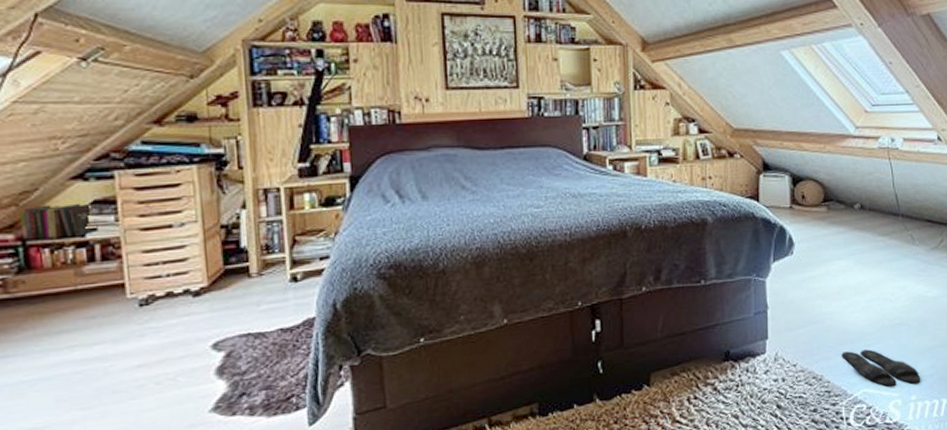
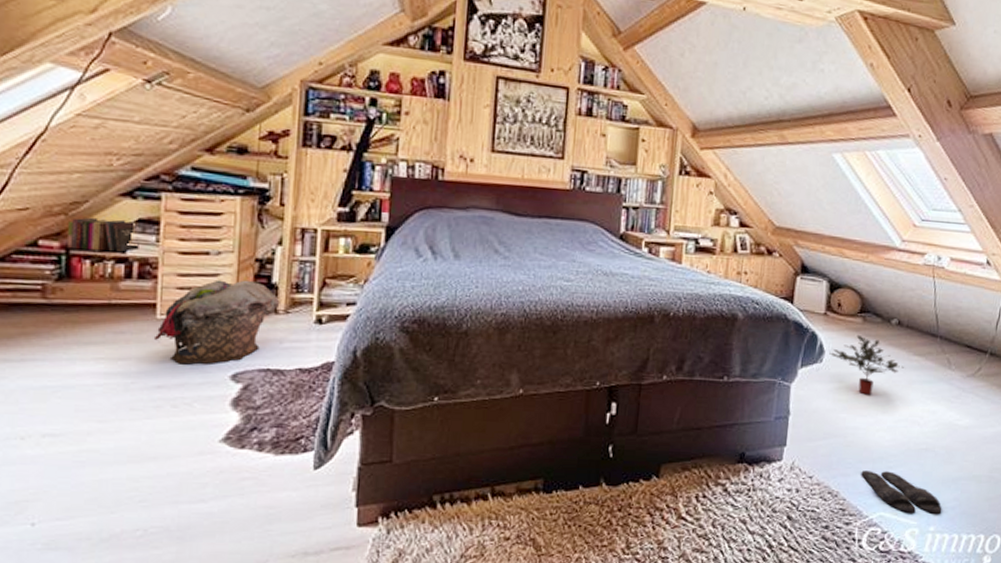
laundry basket: none [126,247,252,341] -> present [153,279,280,365]
potted plant: none [799,223,872,280] -> present [829,334,905,395]

